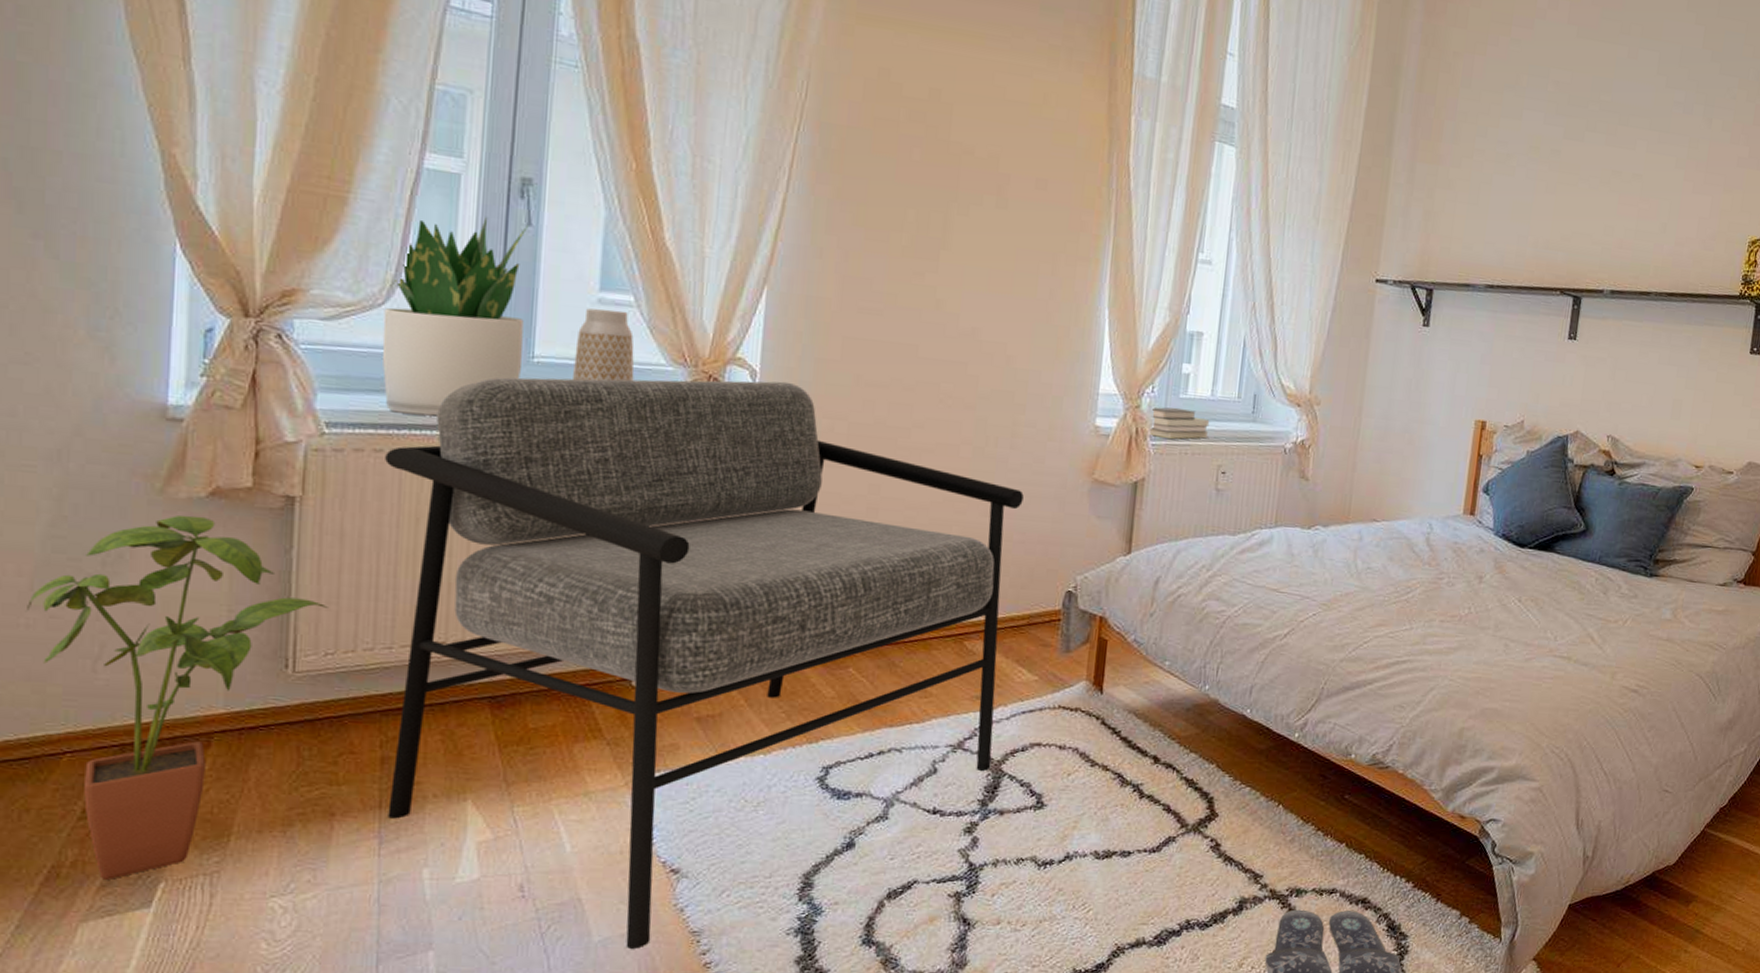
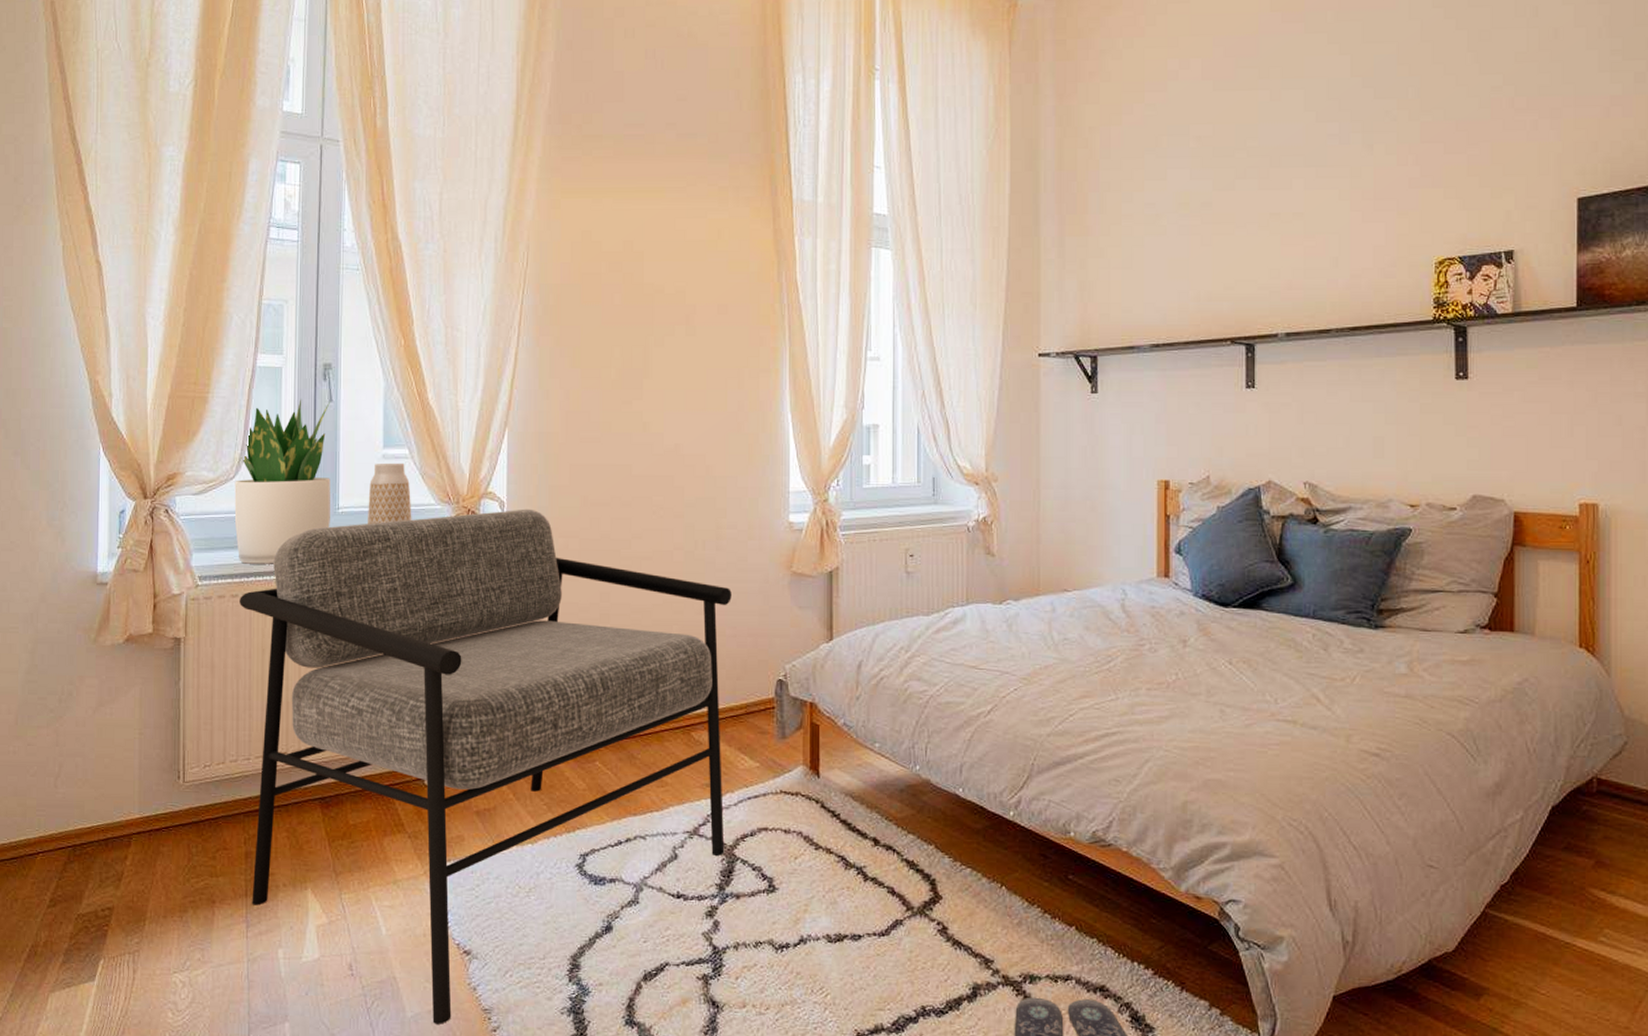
house plant: present [27,514,328,880] -> none [14,658,205,957]
books: present [1150,407,1210,440] -> none [839,497,894,528]

